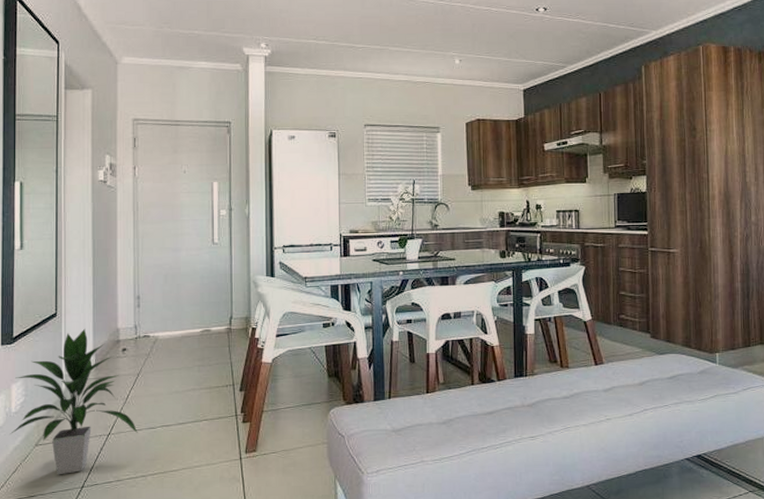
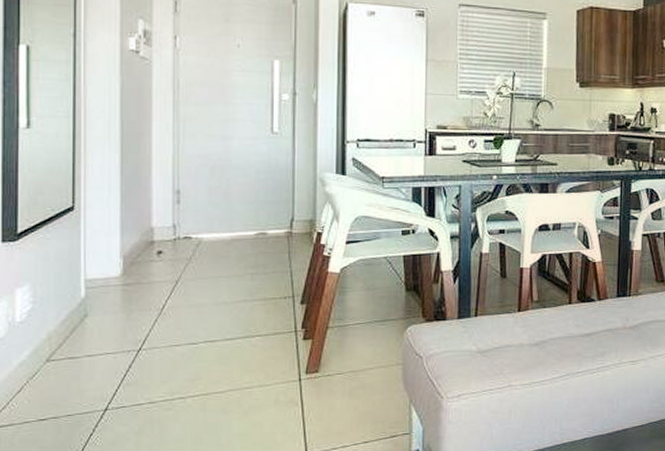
indoor plant: present [9,328,138,475] -> none [13,226,176,396]

